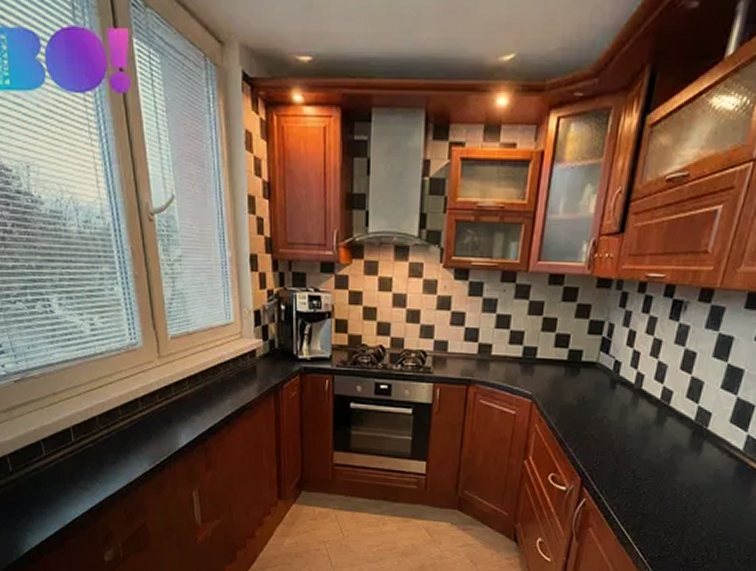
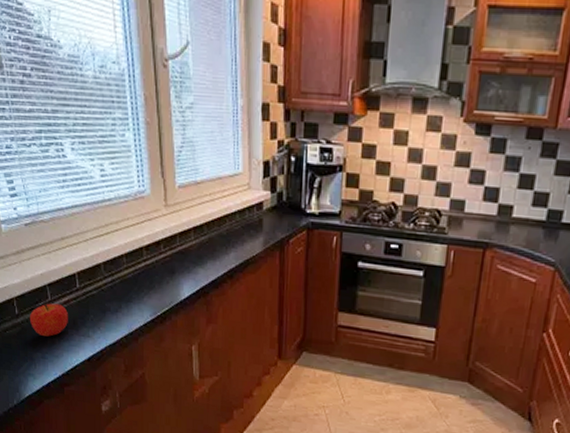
fruit: none [24,458,65,492] -> present [29,302,68,337]

